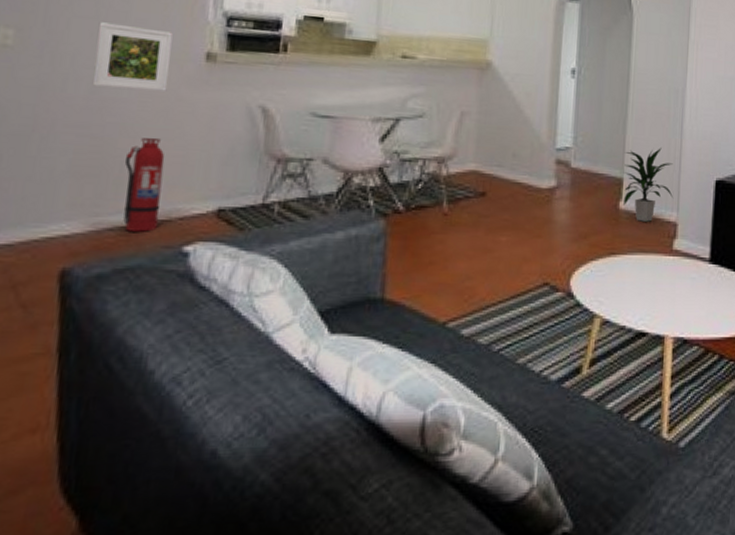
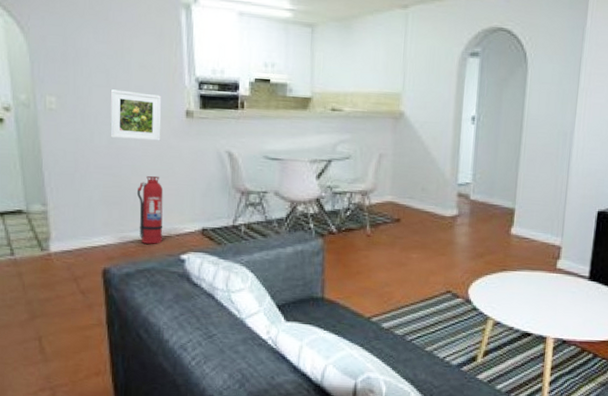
indoor plant: present [623,148,673,222] -> none [514,183,560,245]

